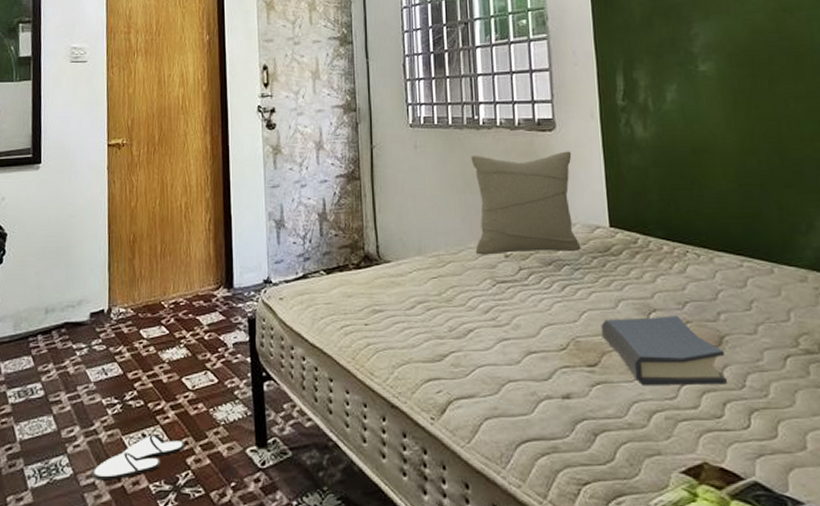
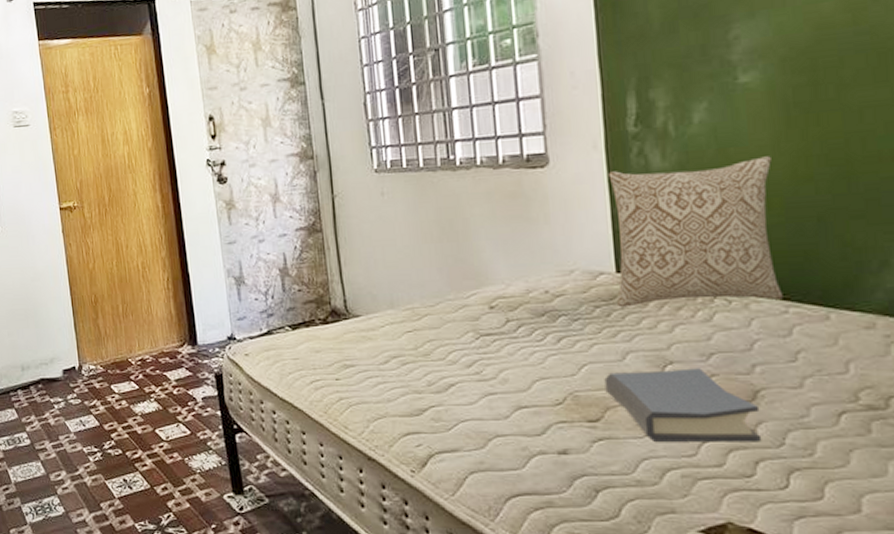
slippers: present [91,434,184,481] -> none [81,480,164,519]
pillow: present [471,151,581,255] -> none [447,189,581,307]
pillow: none [602,132,739,259] -> present [608,156,783,308]

